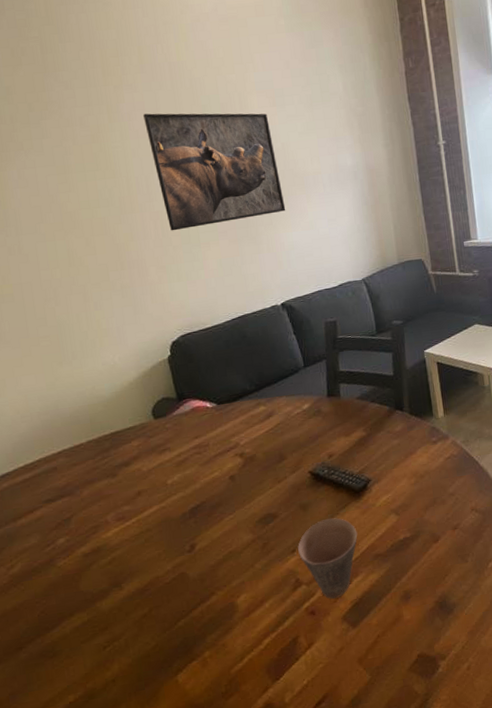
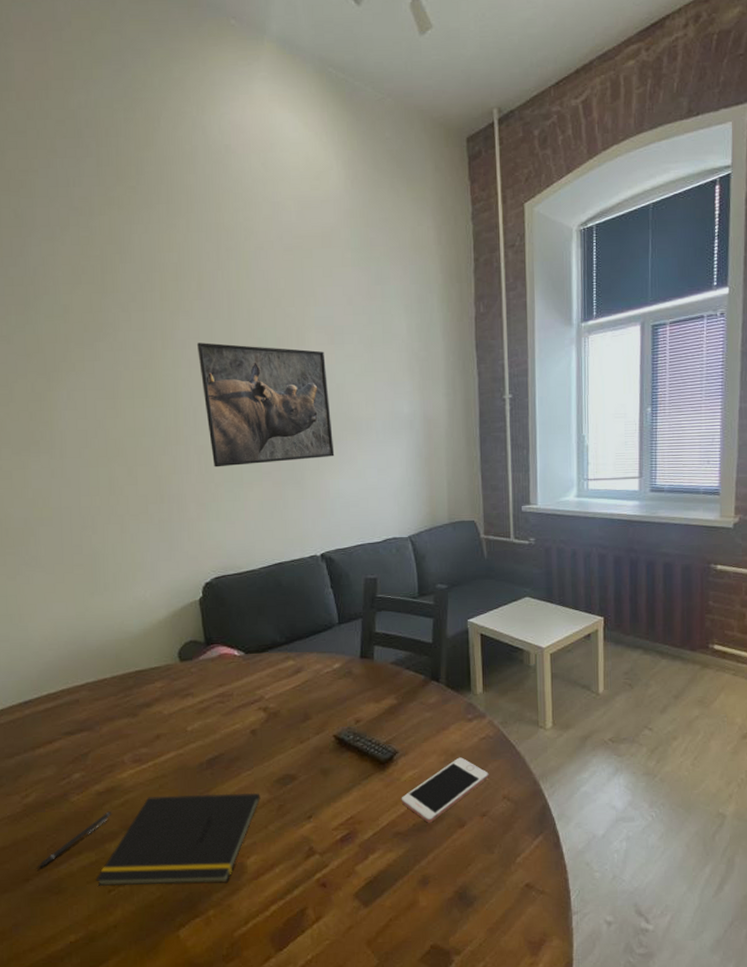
pen: none [29,571,101,636] -> present [37,811,112,869]
notepad: none [90,534,245,644] -> present [96,792,261,887]
cup: present [298,518,358,599] -> none [315,788,379,873]
cell phone: none [377,477,457,542] -> present [401,757,489,823]

